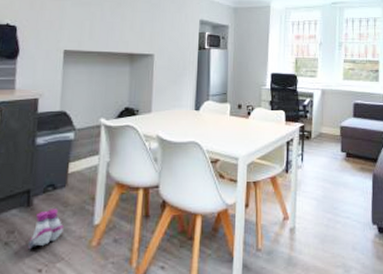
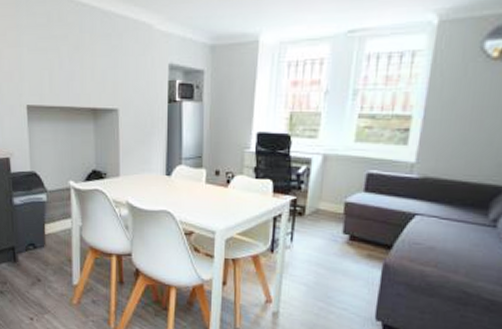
boots: present [27,209,63,250] -> none [18,266,47,300]

